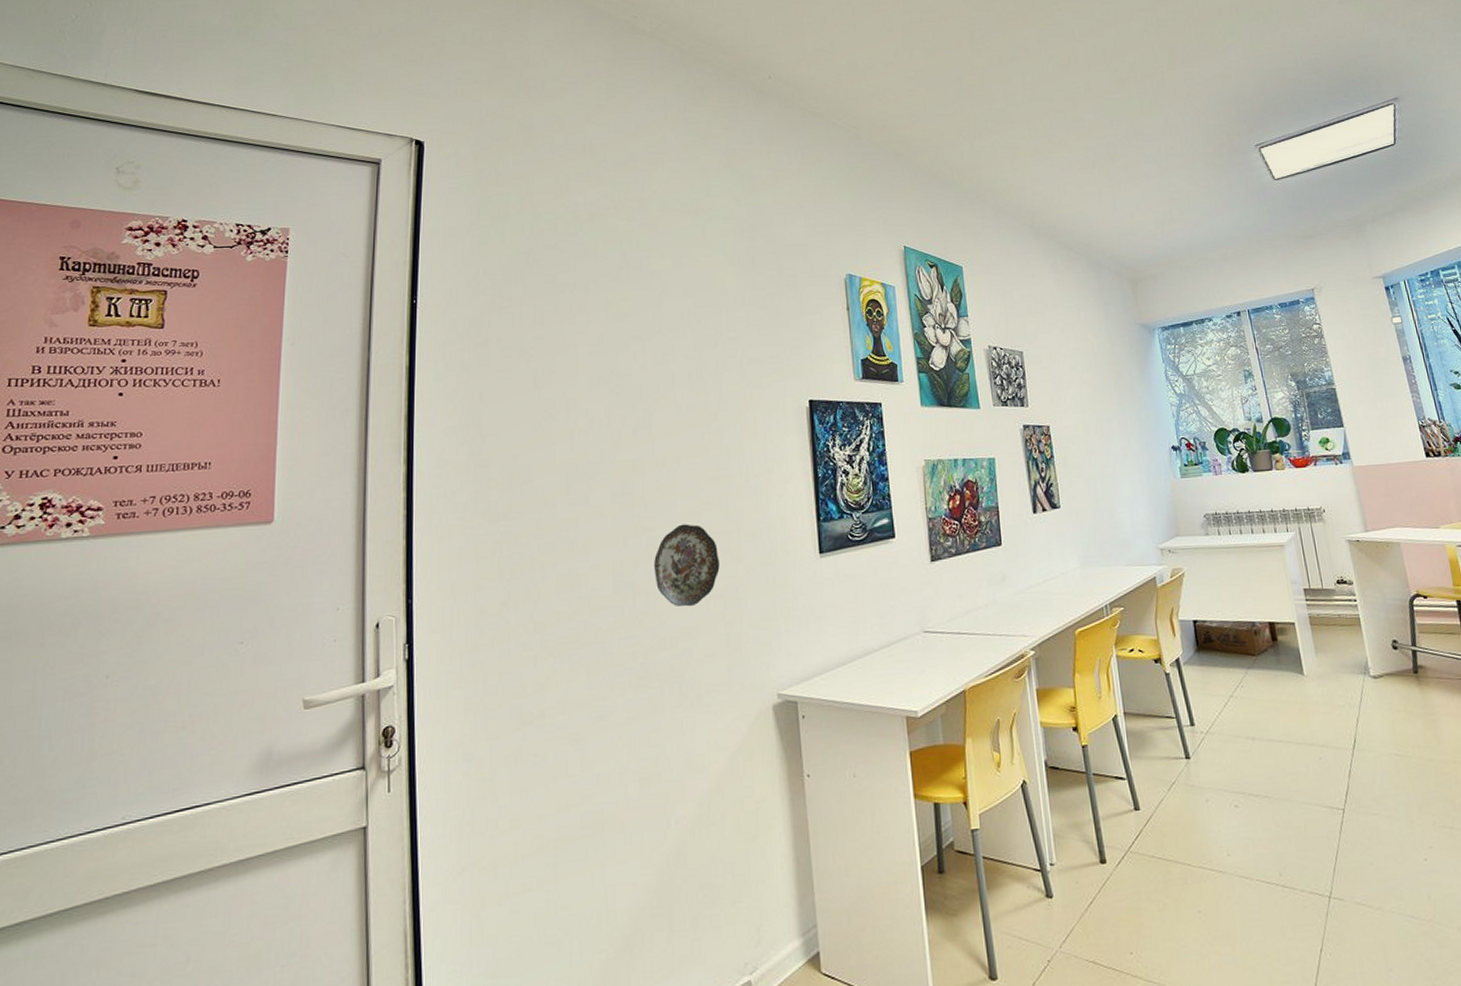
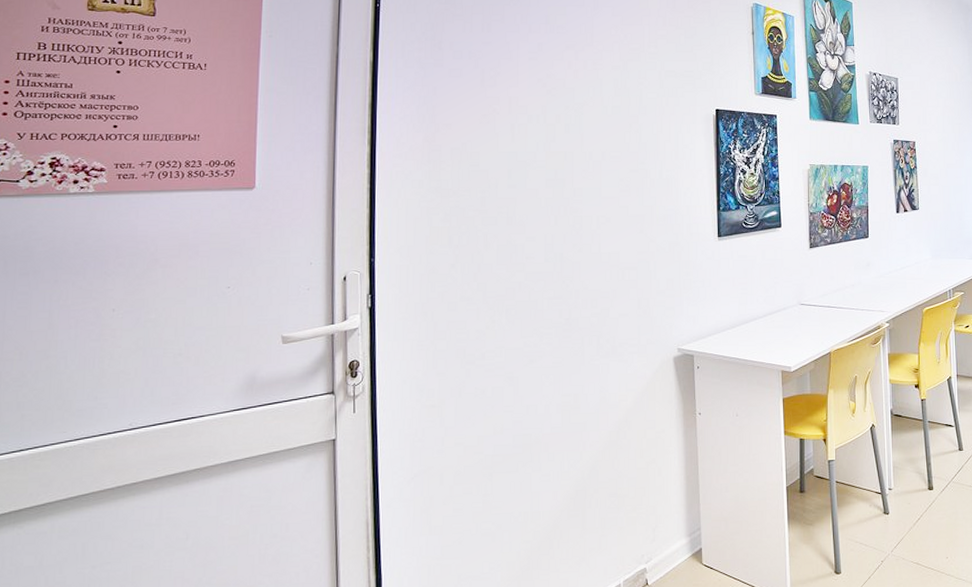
decorative plate: present [654,524,720,607] -> none [580,207,634,275]

